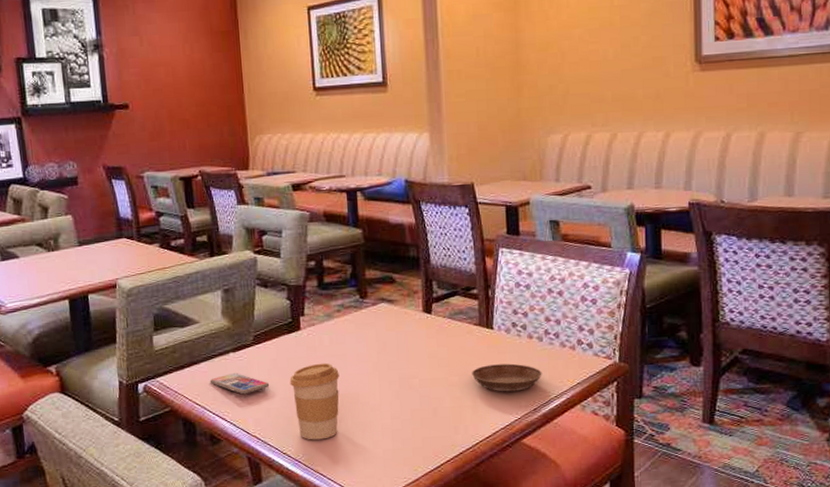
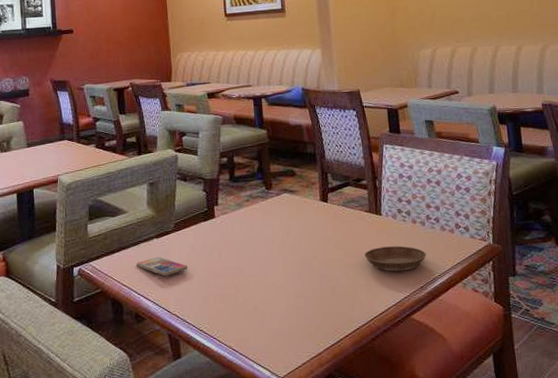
coffee cup: present [289,362,339,440] -> none [205,247,249,318]

